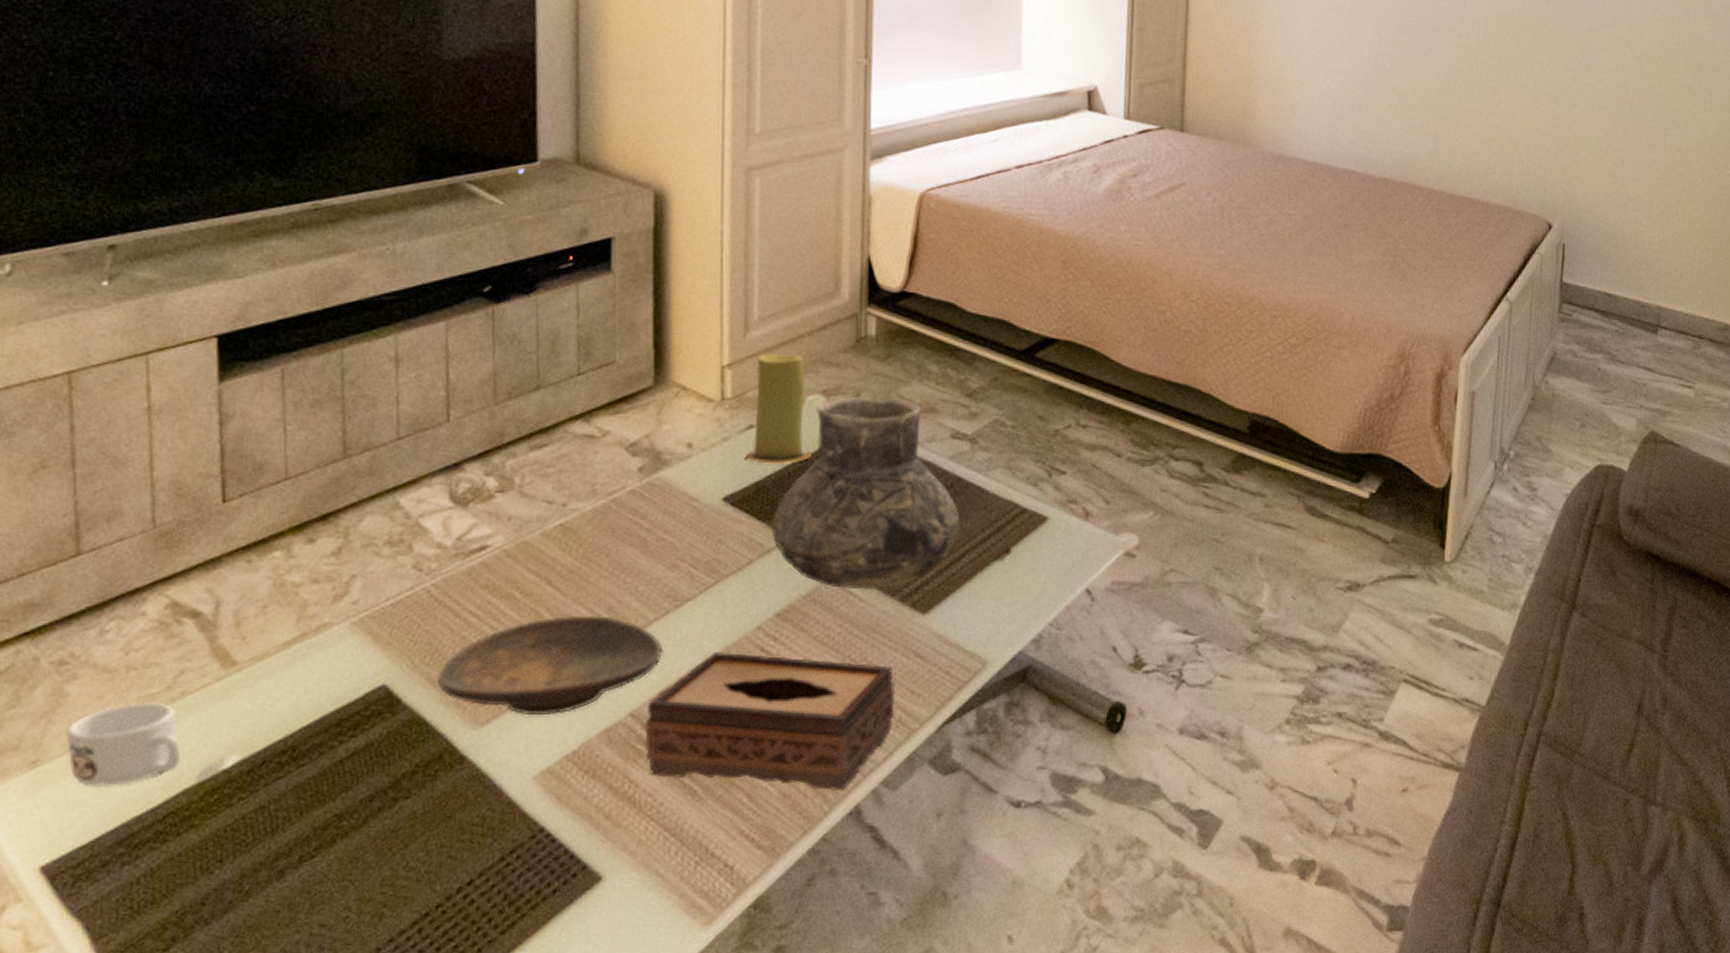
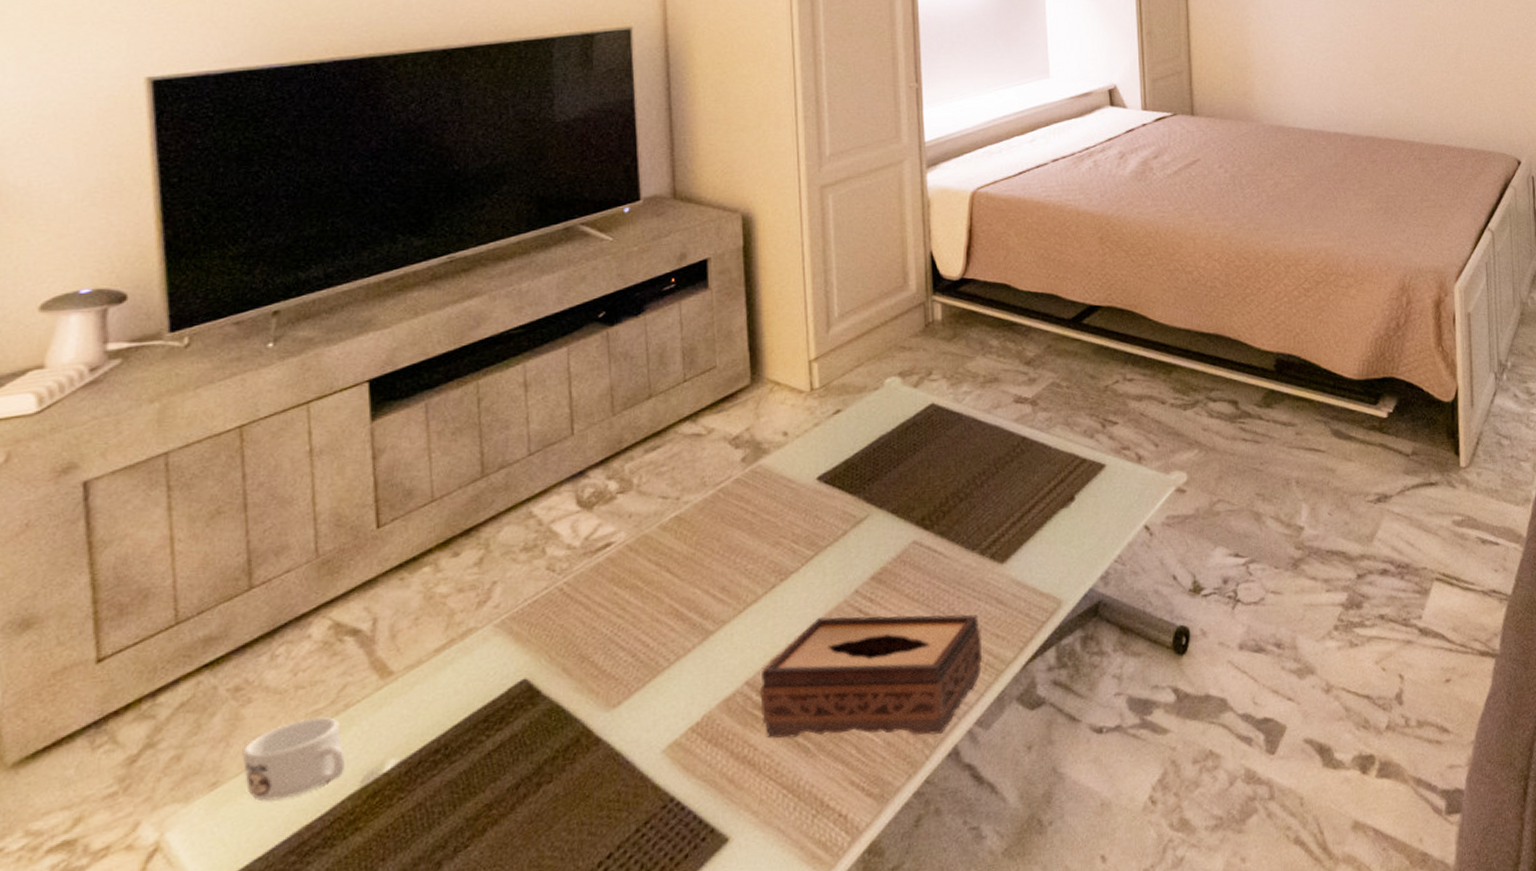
decorative bowl: present [436,614,663,716] -> none [571,594,772,695]
candle: present [746,353,811,464] -> none [835,344,892,443]
vase: present [771,396,961,590] -> none [862,372,1029,549]

